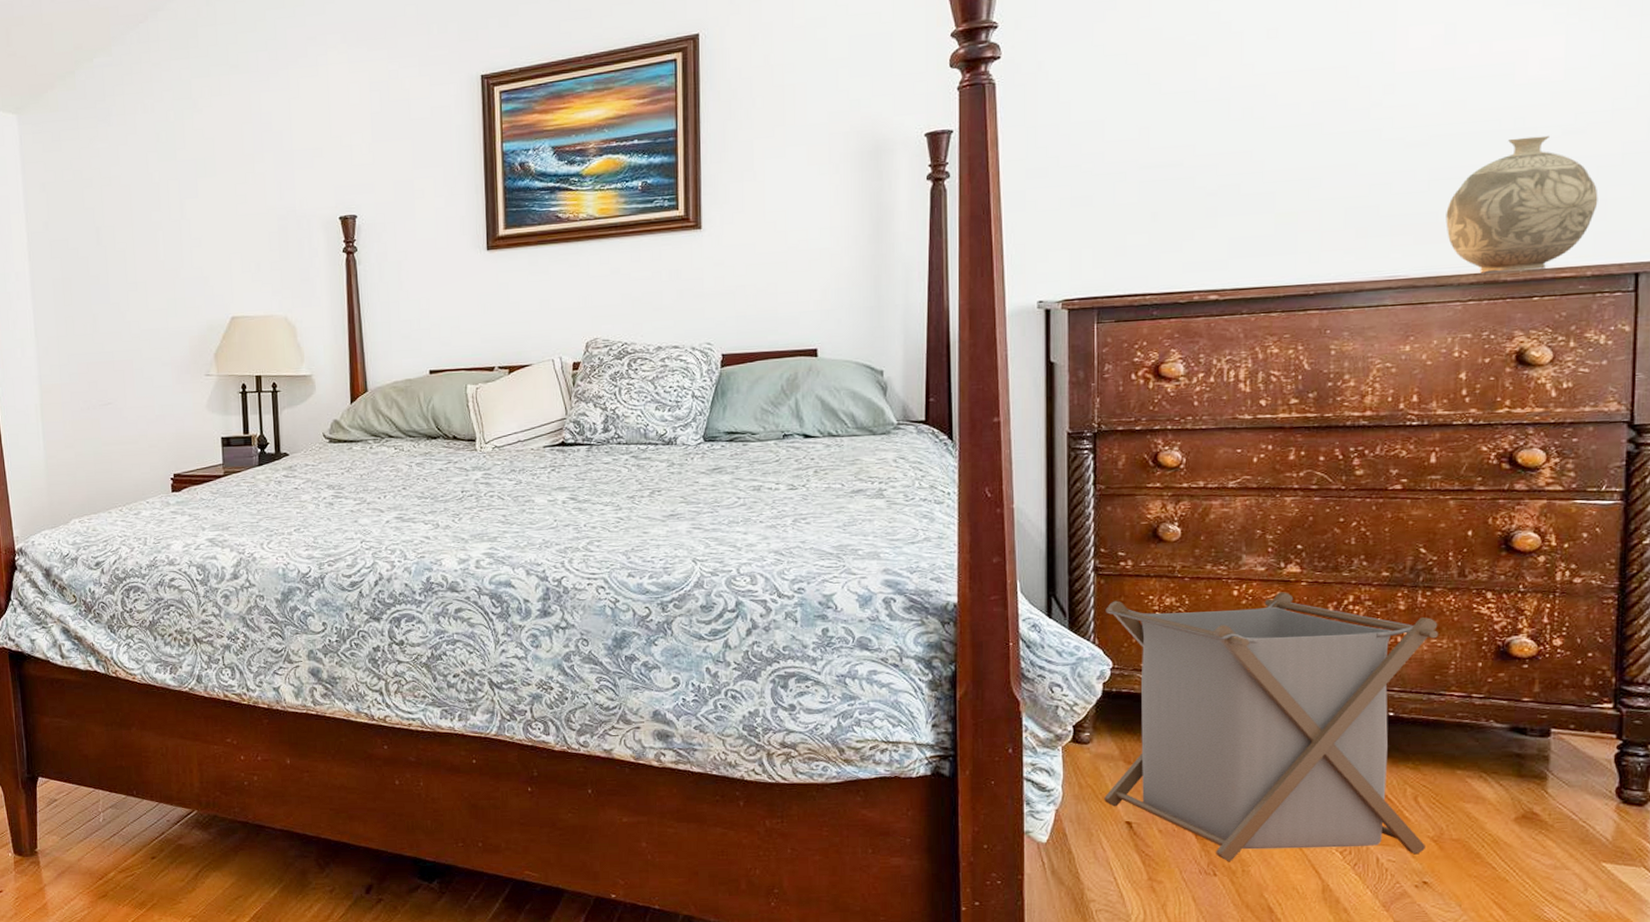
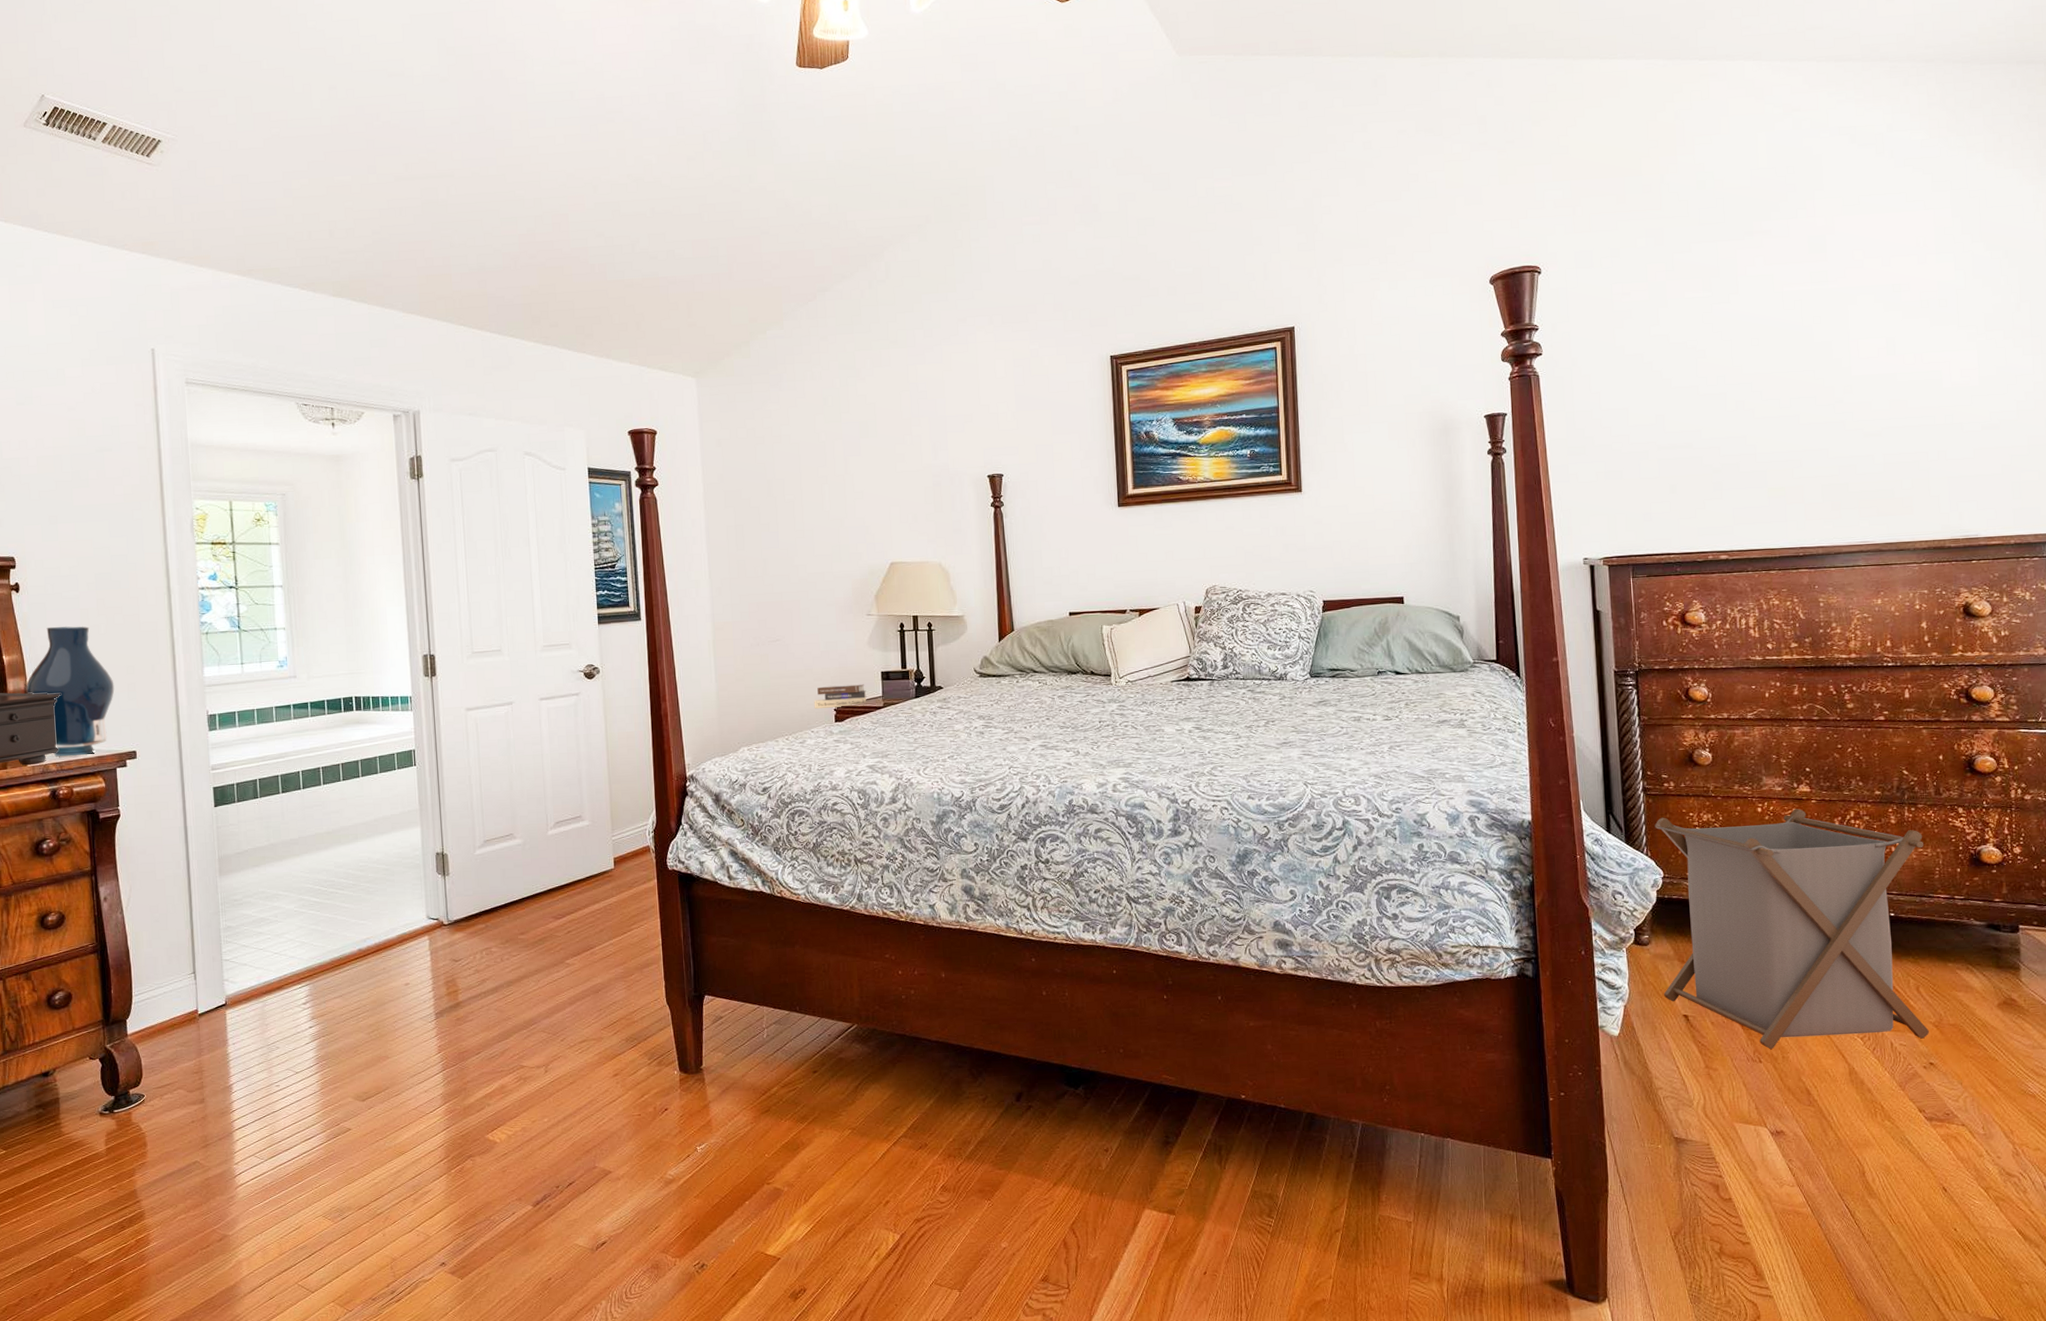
books: none [149,451,206,478] -> present [814,684,867,709]
decorative vase: present [1446,135,1598,273] -> none [1899,429,2014,540]

